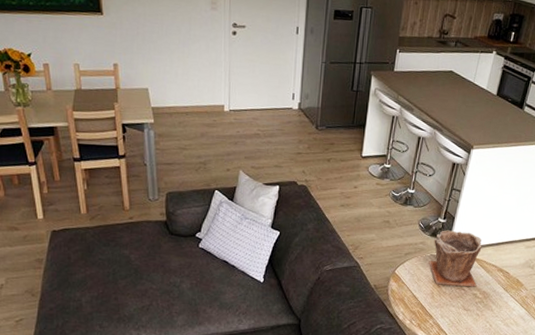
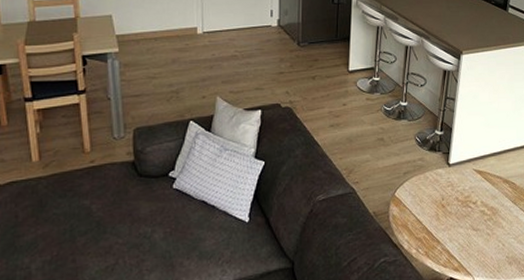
plant pot: present [429,230,482,287] -> none [430,142,484,205]

